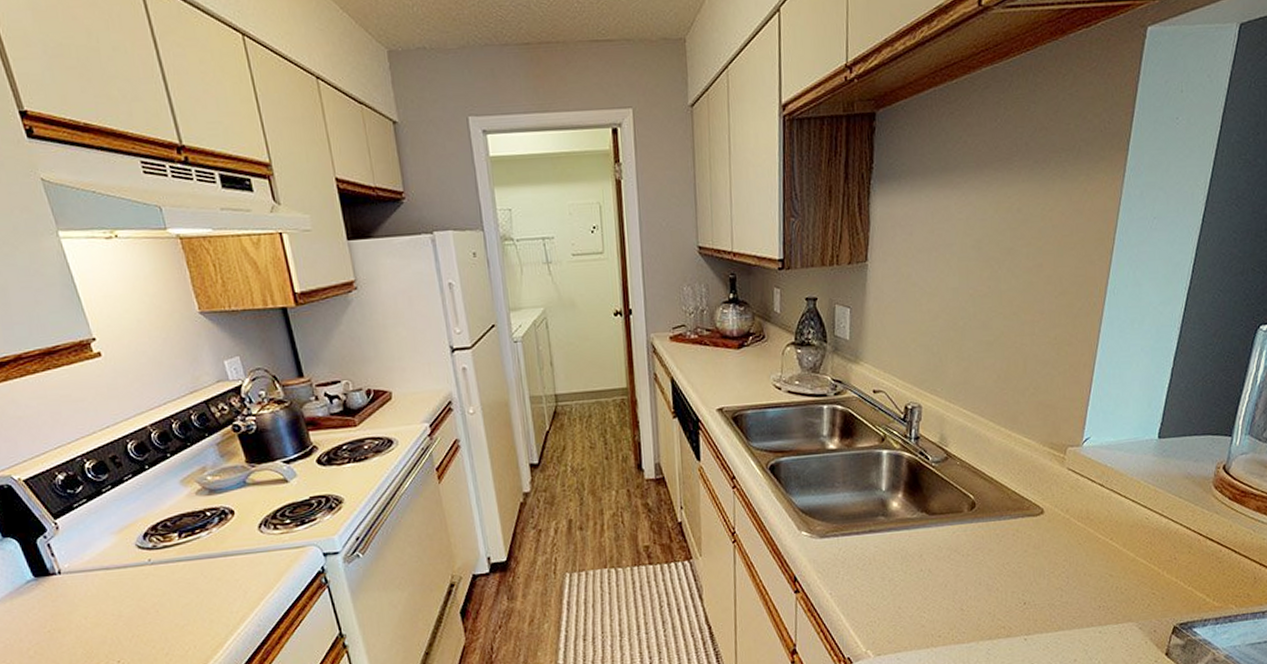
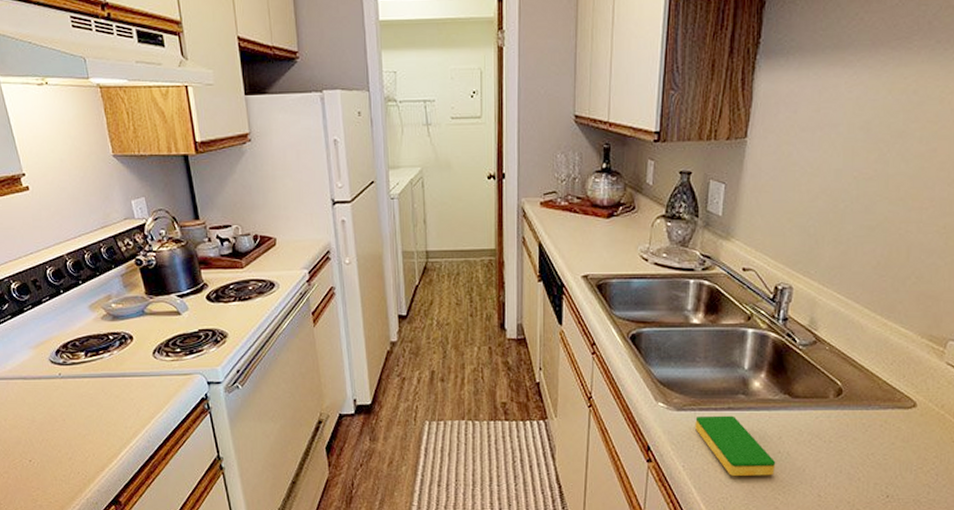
dish sponge: none [839,538,919,599] -> present [695,415,776,476]

